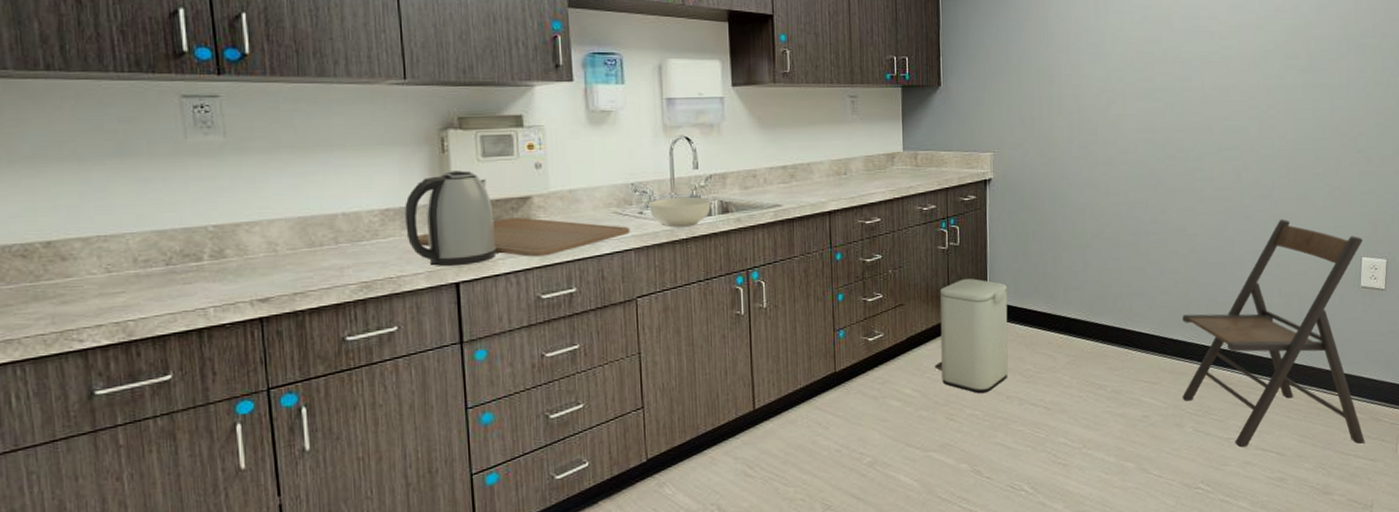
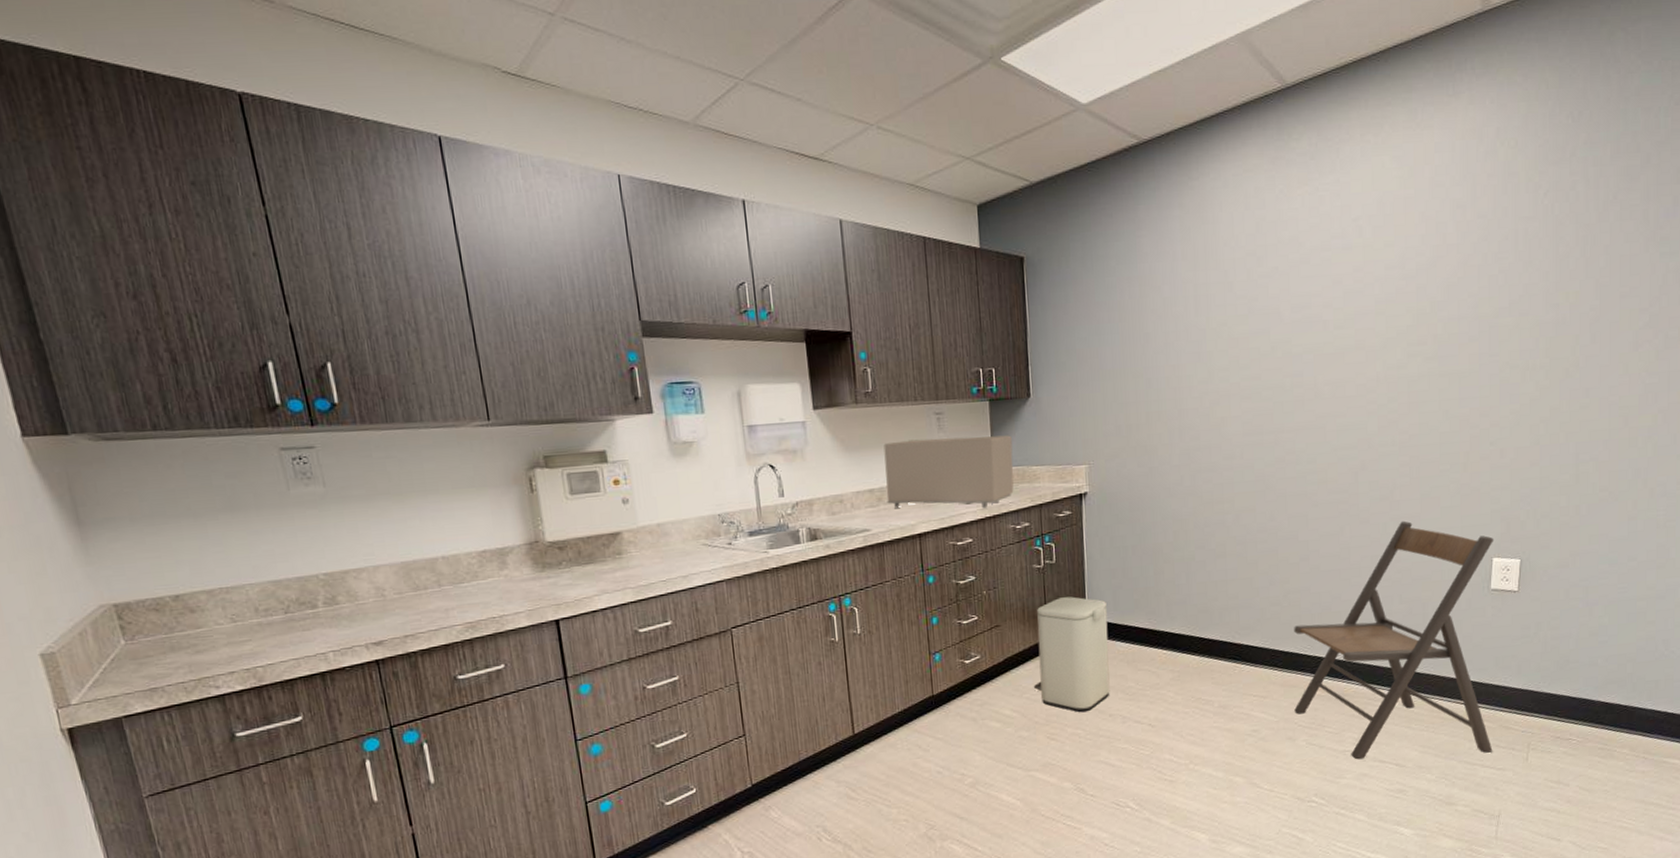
kettle: present [405,170,497,267] -> none [500,509,593,606]
chopping board: present [417,217,630,257] -> none [515,553,721,592]
bowl: present [648,196,712,228] -> none [736,525,800,558]
microwave: none [799,120,923,190] -> present [883,435,1014,509]

